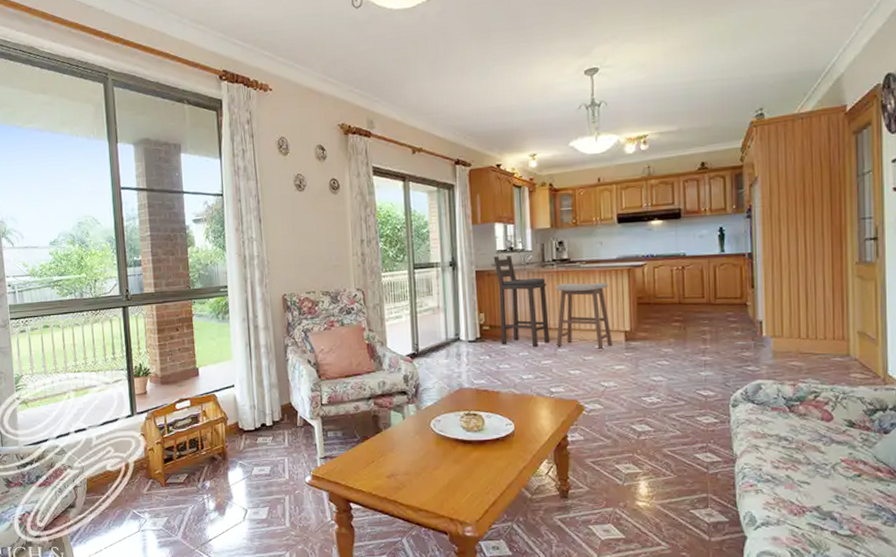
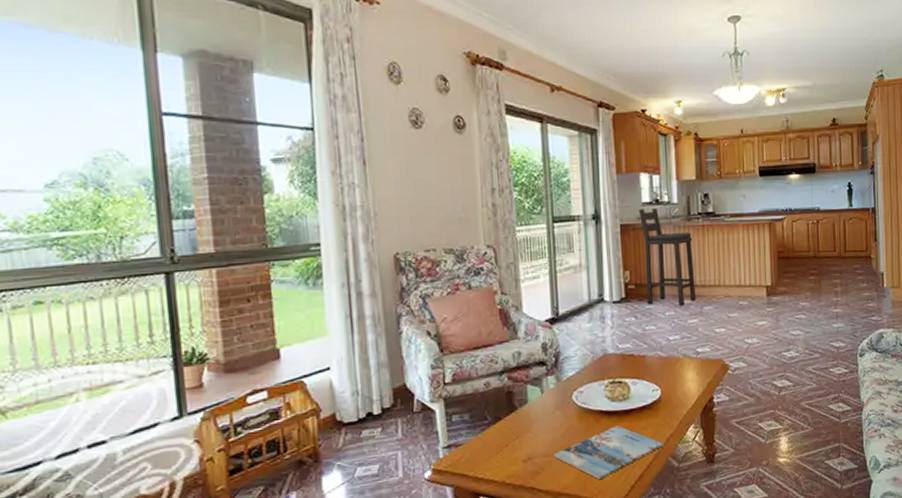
magazine: none [413,453,517,502] -> present [553,425,663,480]
bar stool: present [555,282,613,352] -> none [701,236,756,308]

